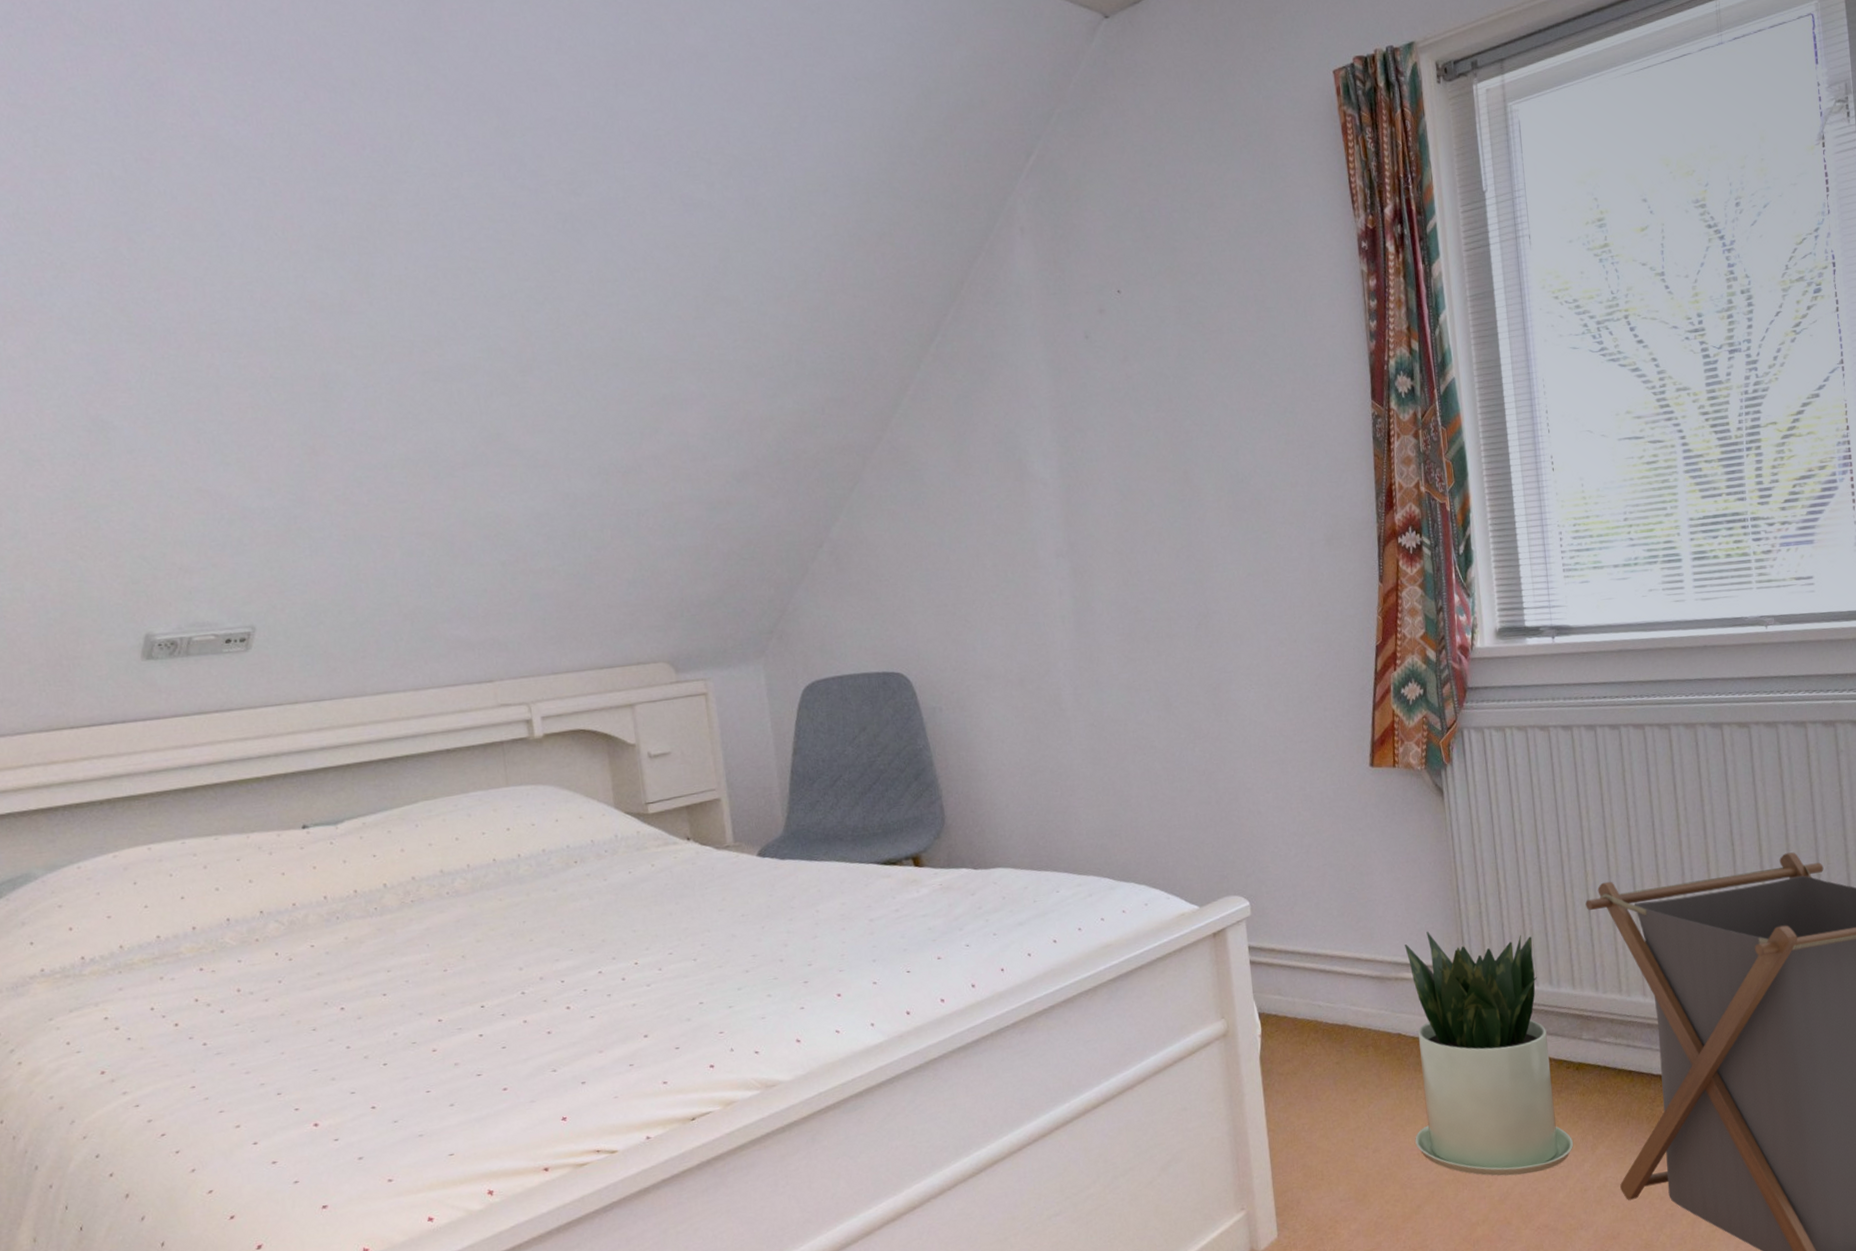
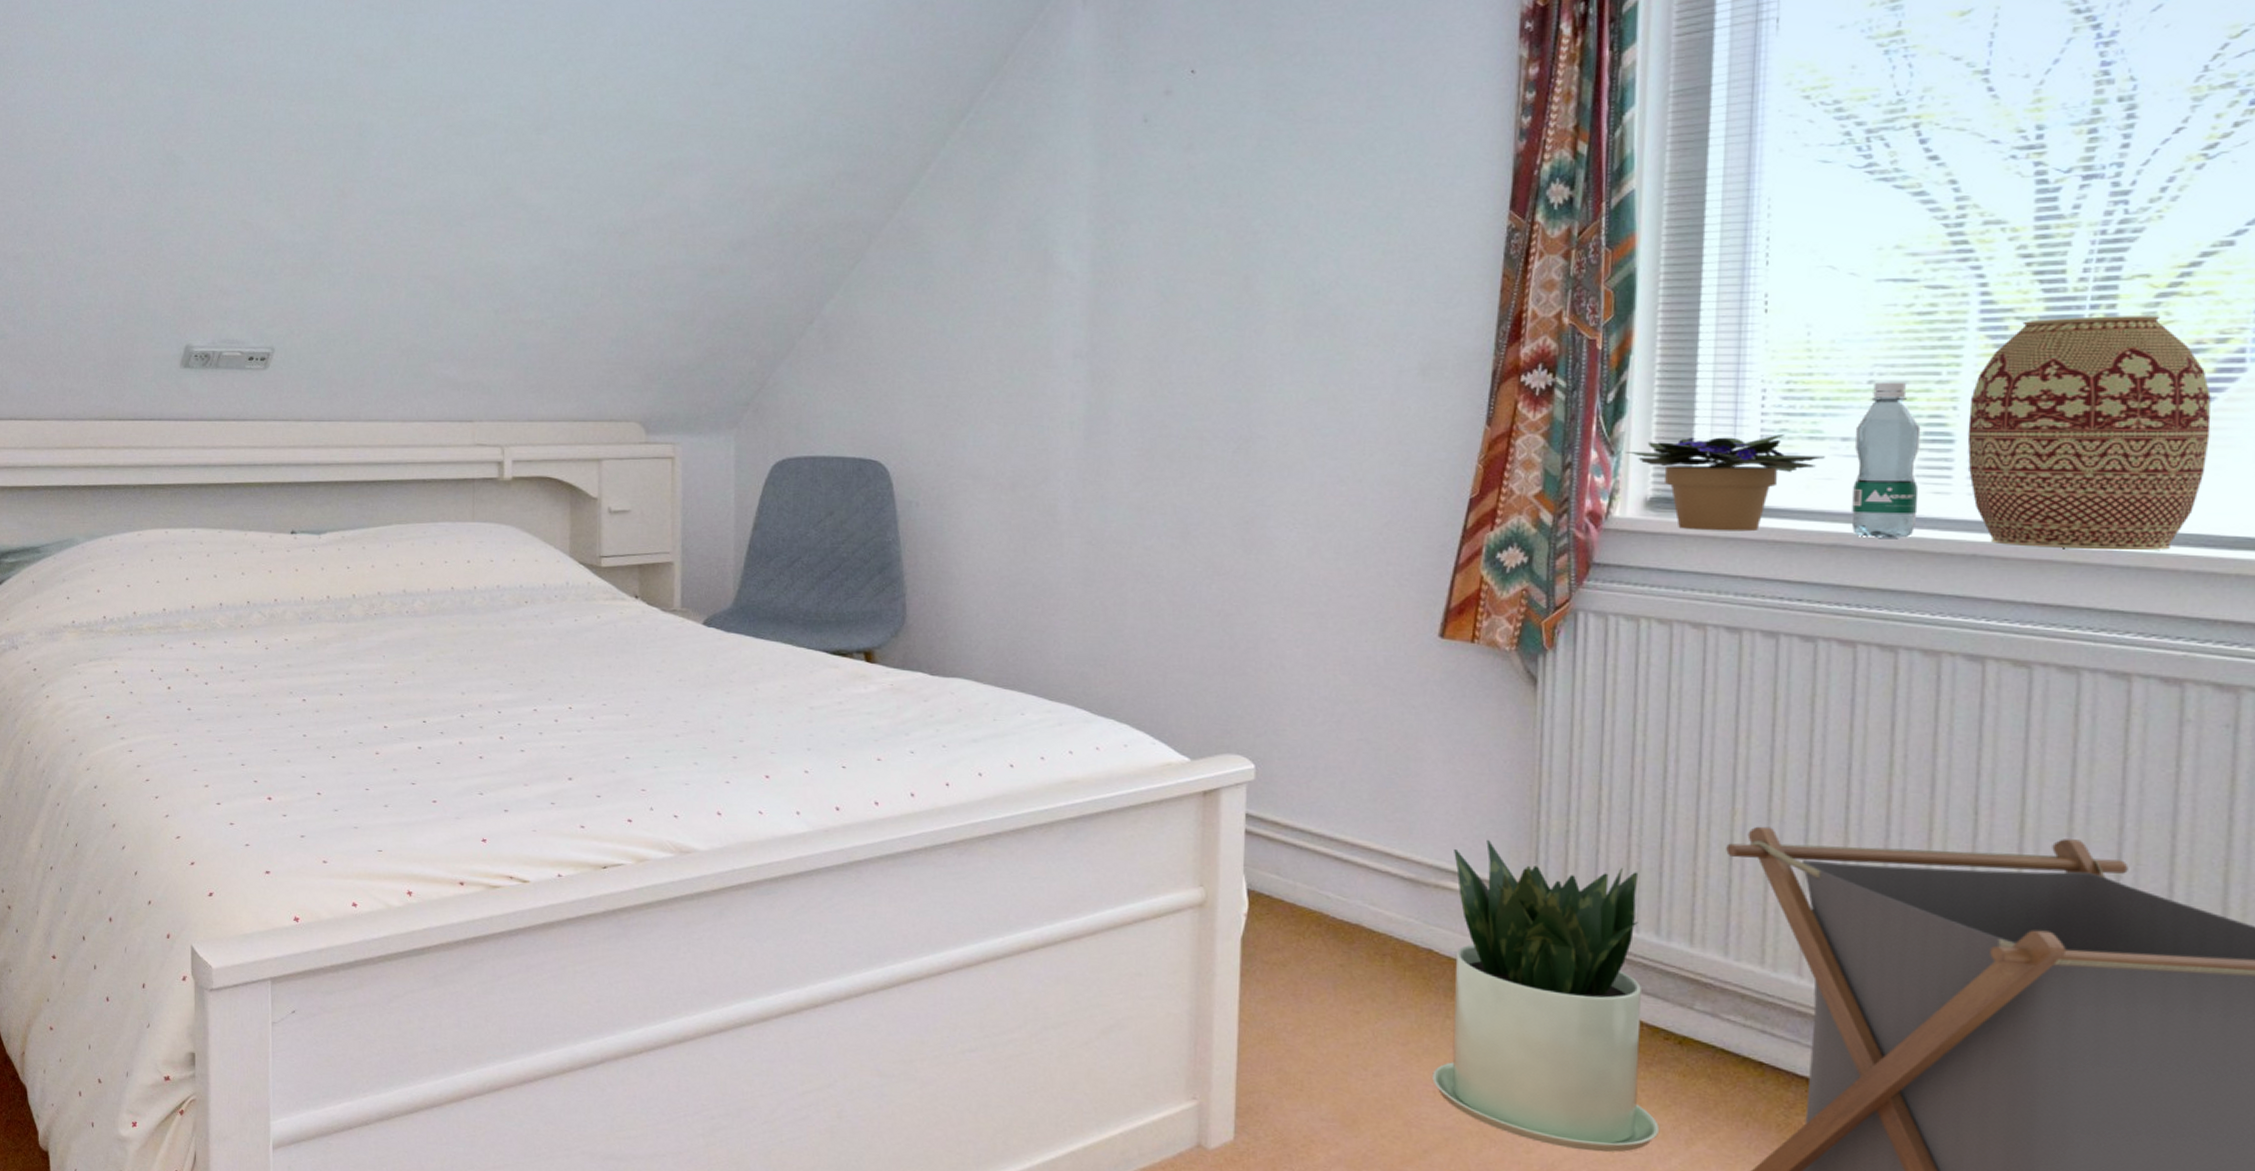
potted flower: none [1477,566,1606,652] -> present [1625,433,1825,532]
bottle: none [1621,517,1668,642] -> present [1851,382,1921,538]
vase: none [1686,452,1826,636] -> present [1967,316,2211,551]

